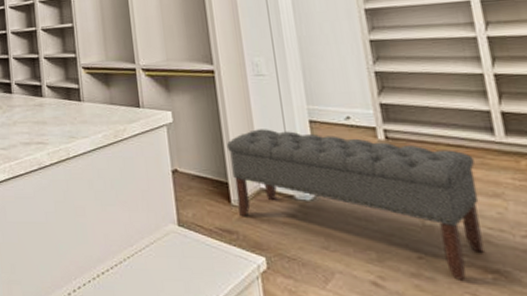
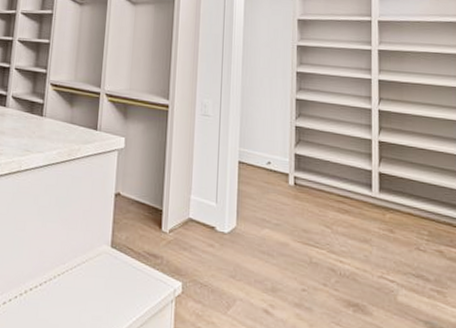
bench: present [226,129,484,280] -> none [167,163,354,312]

